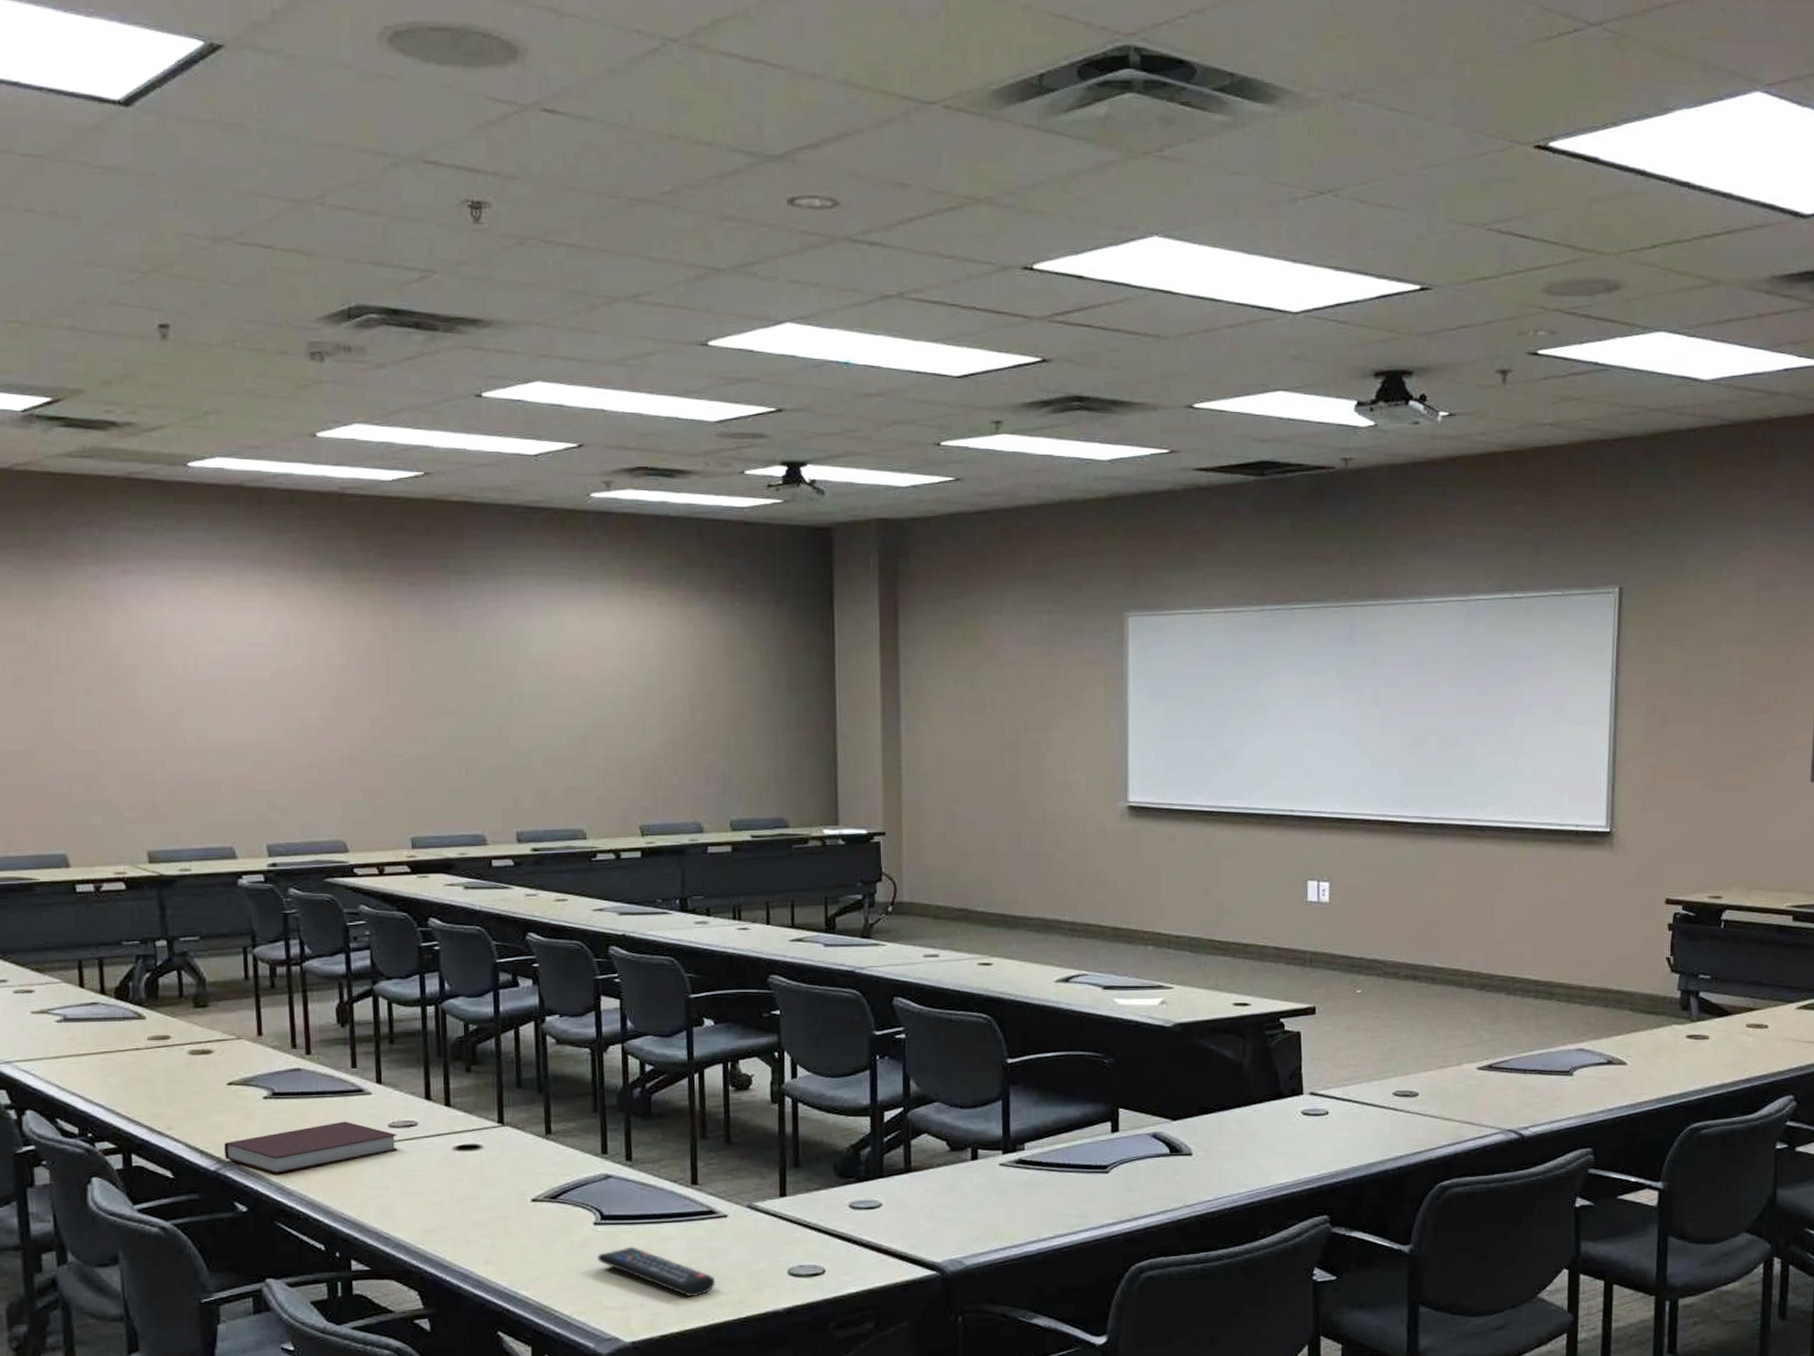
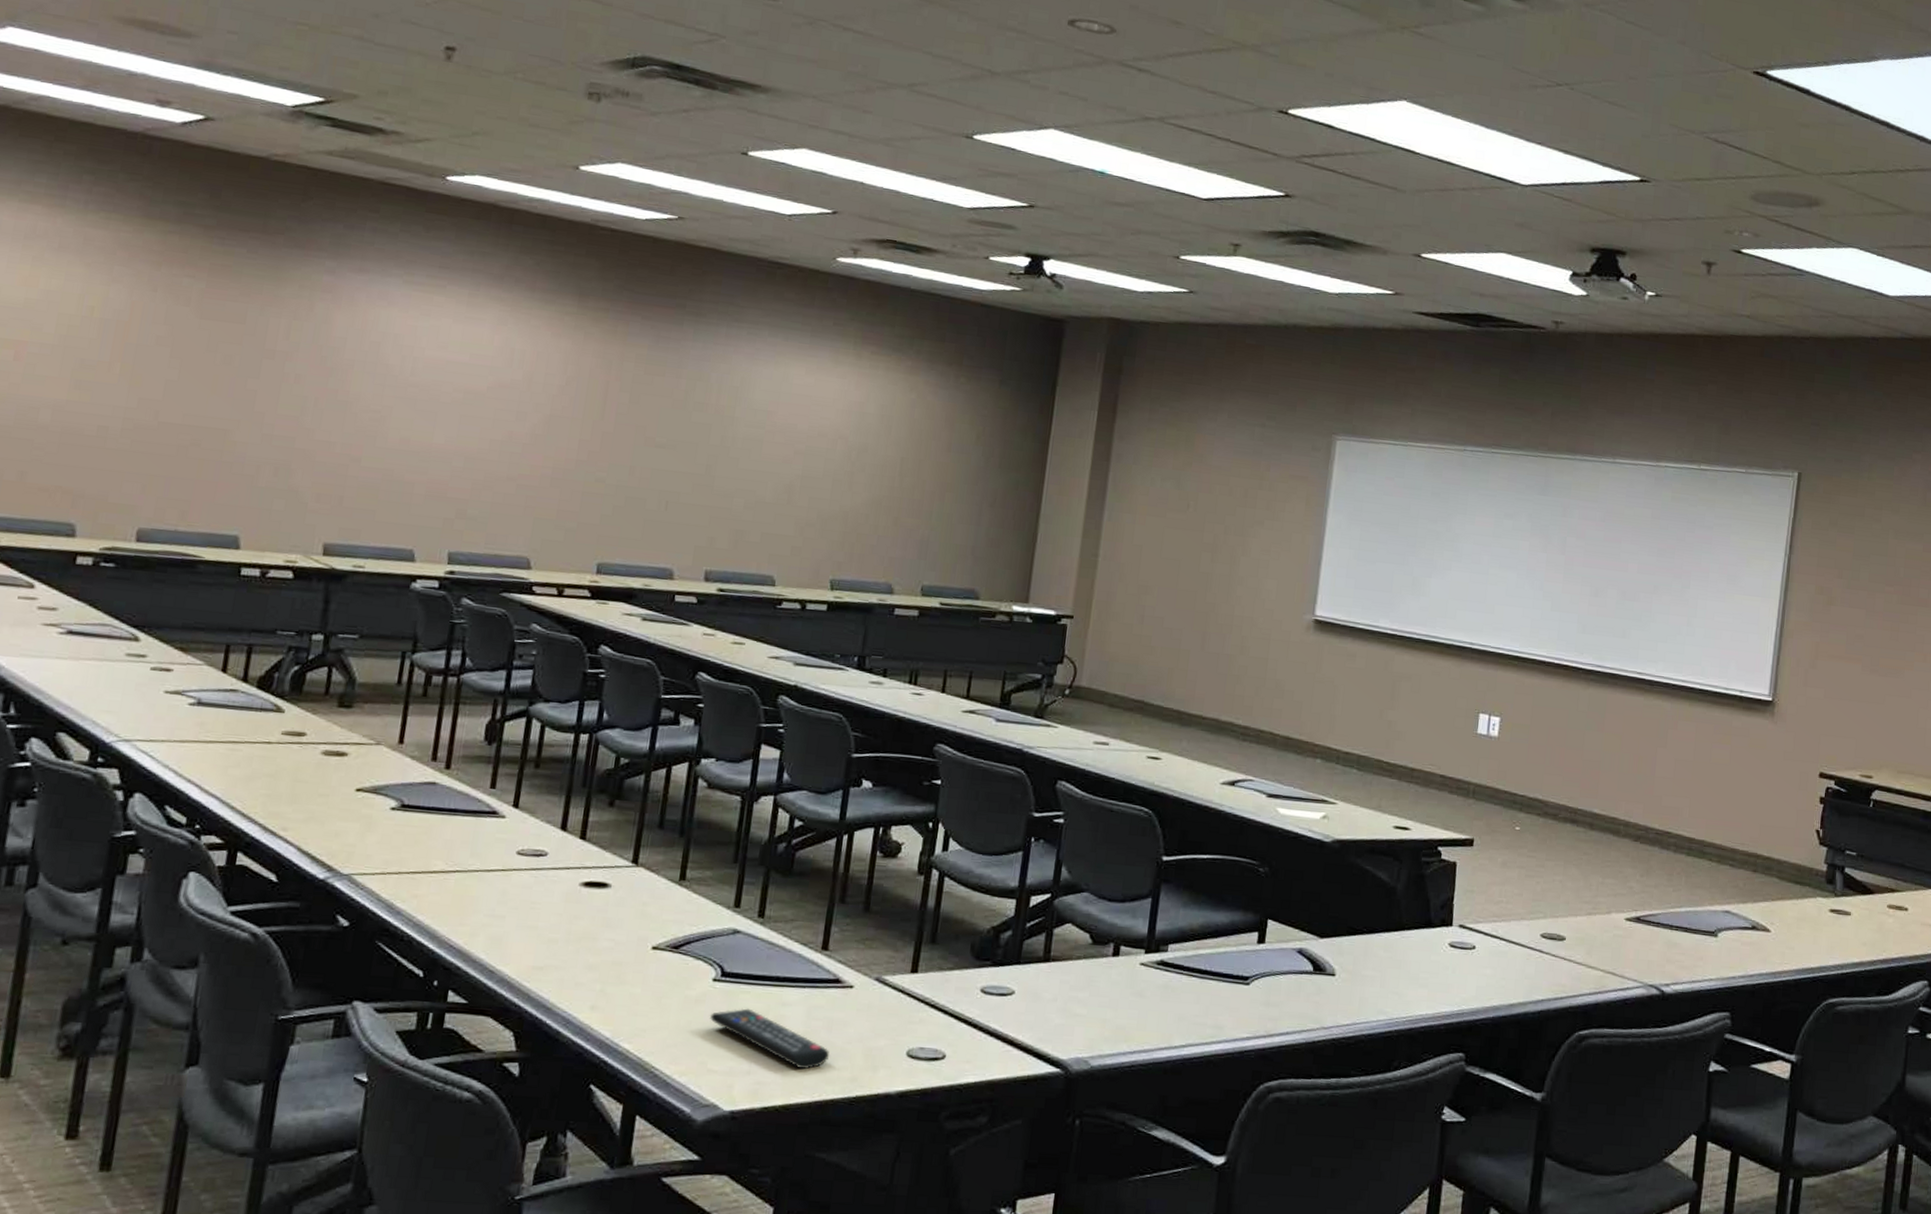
notebook: present [224,1121,398,1174] -> none [337,842,524,891]

